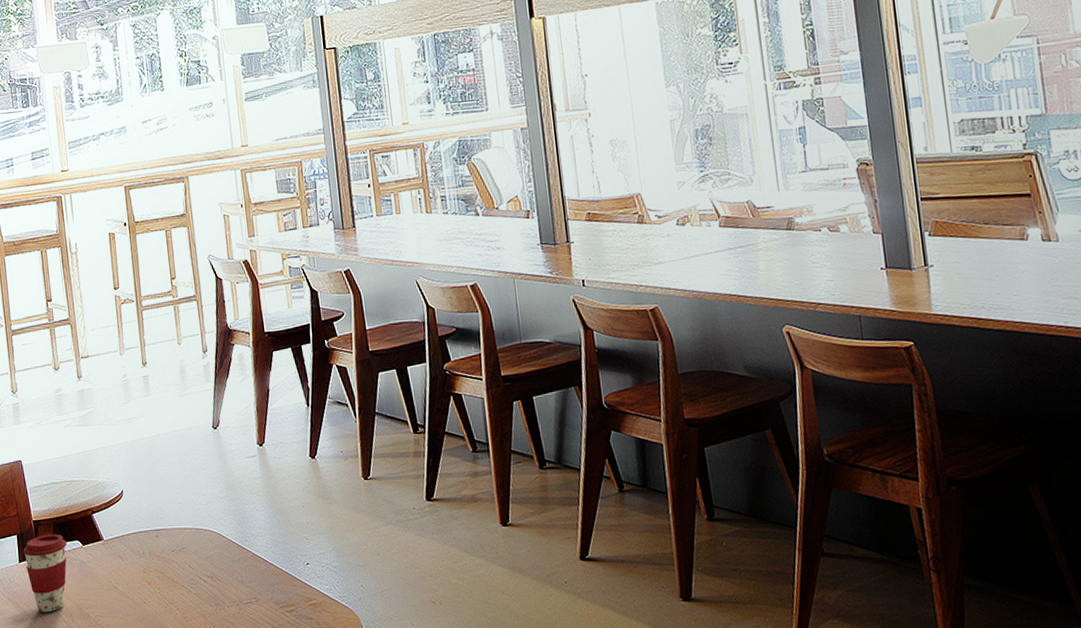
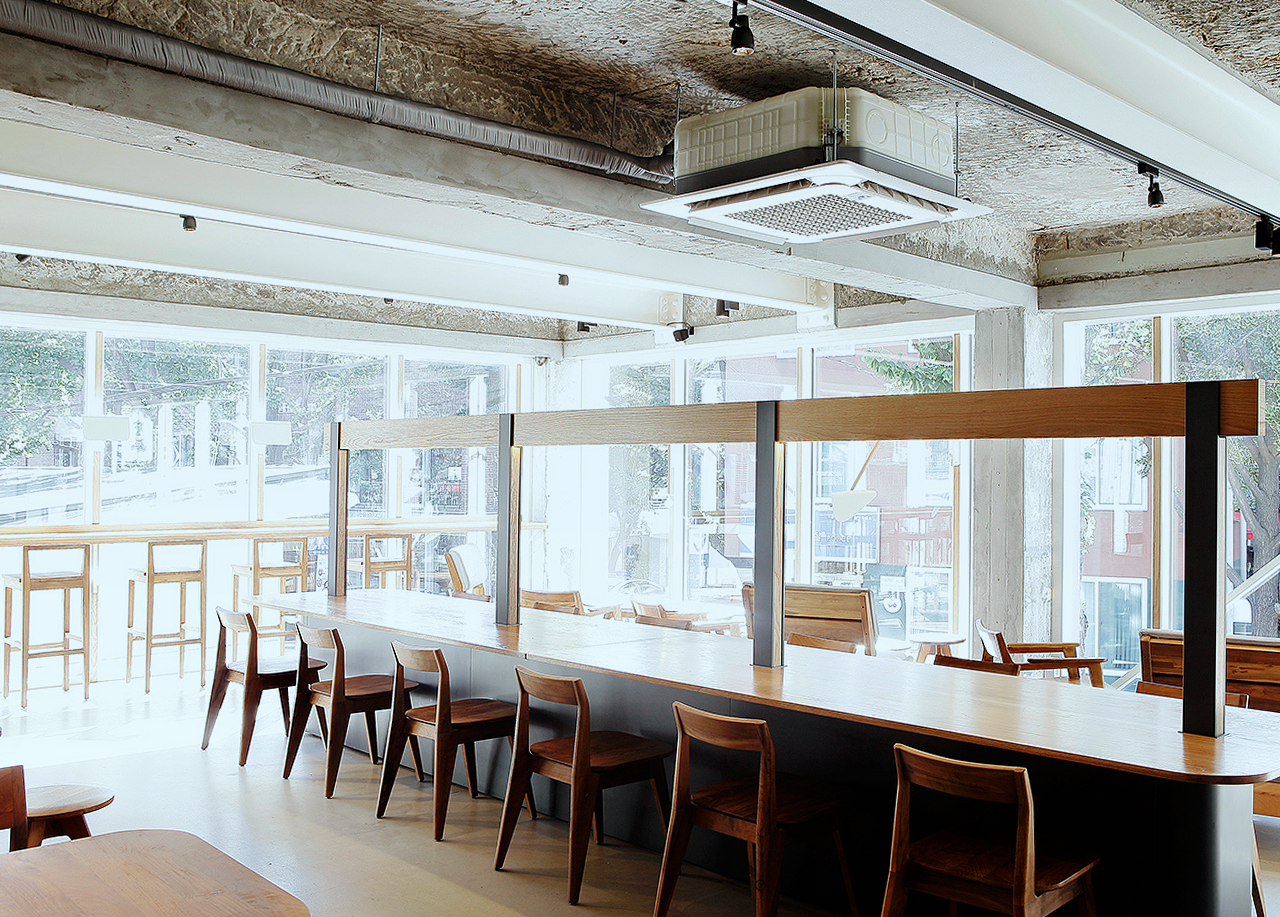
coffee cup: present [23,534,67,613] -> none [14,829,56,896]

